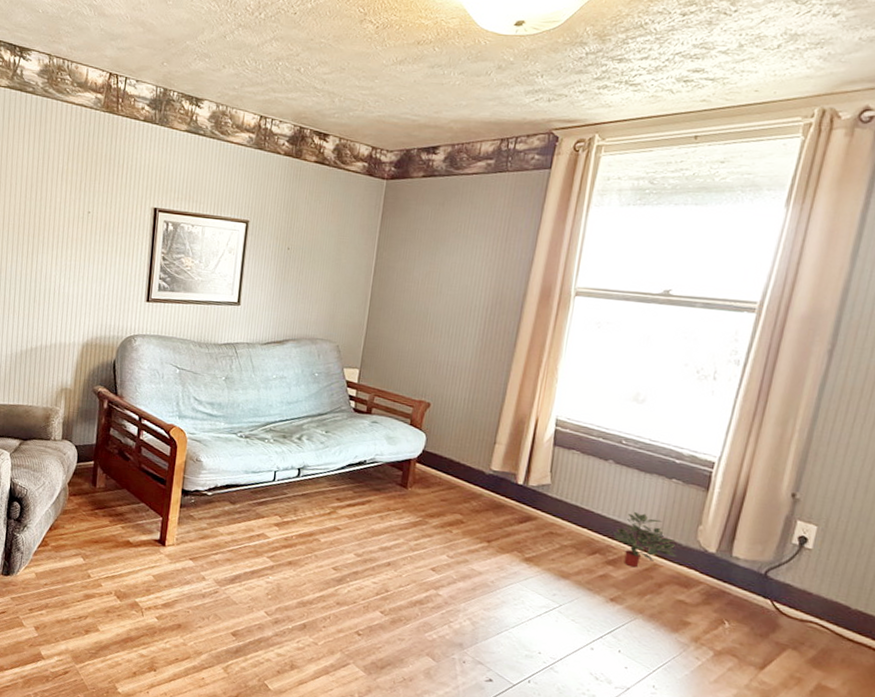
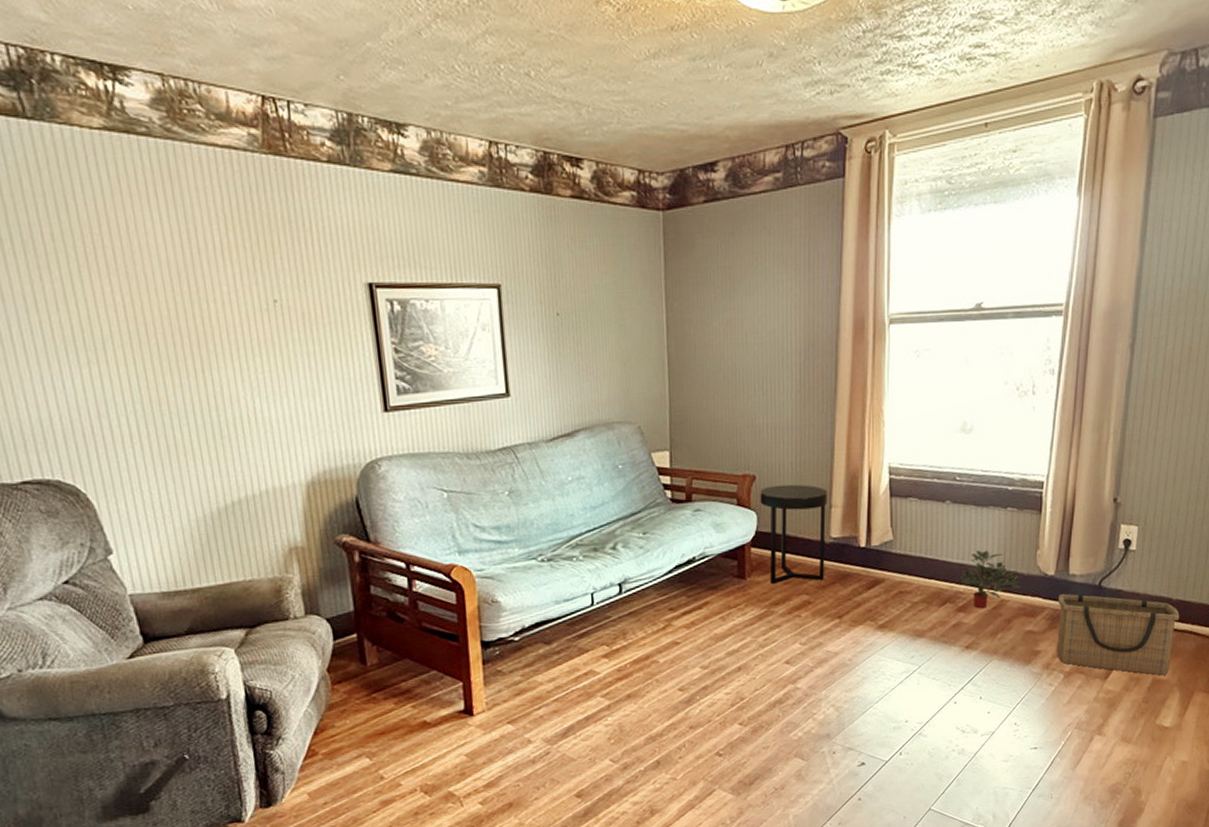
side table: none [428,414,495,506] -> present [760,484,828,584]
basket: none [708,572,858,684] -> present [1057,593,1180,675]

